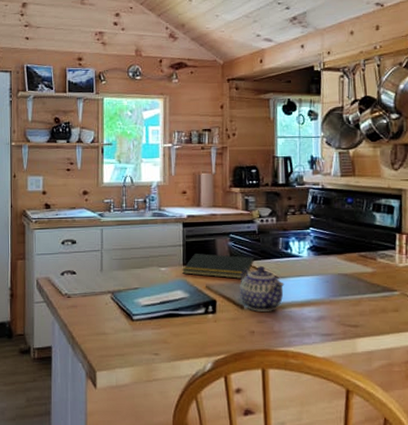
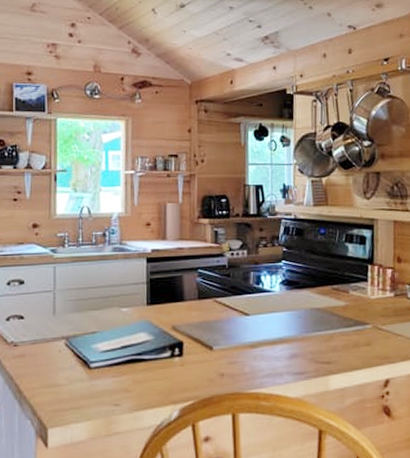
notepad: present [182,253,254,279] -> none [146,291,224,318]
teapot: present [239,265,285,312] -> none [208,302,256,352]

